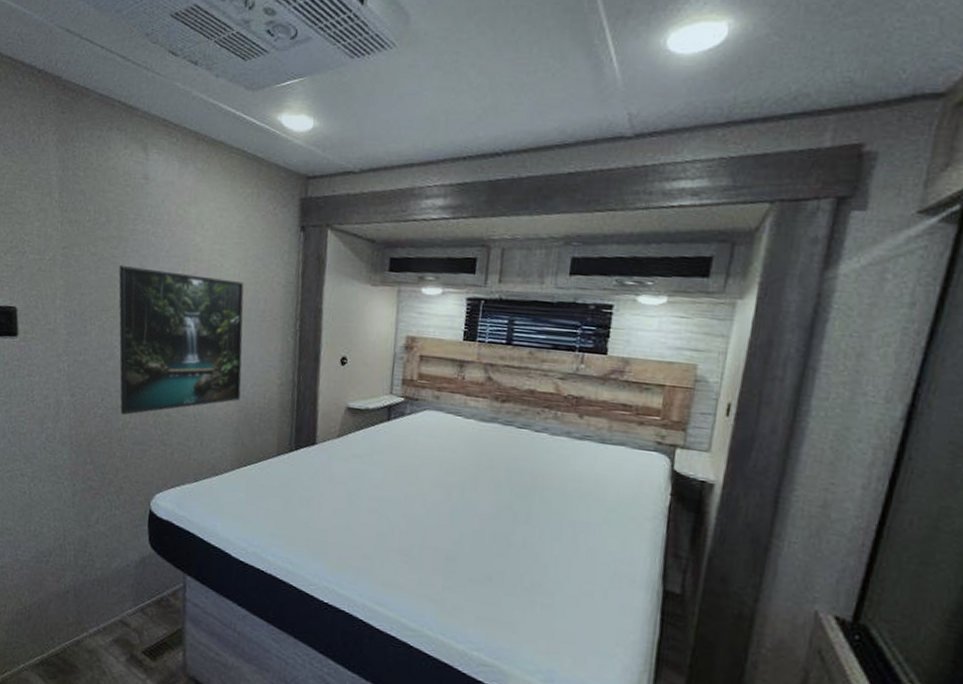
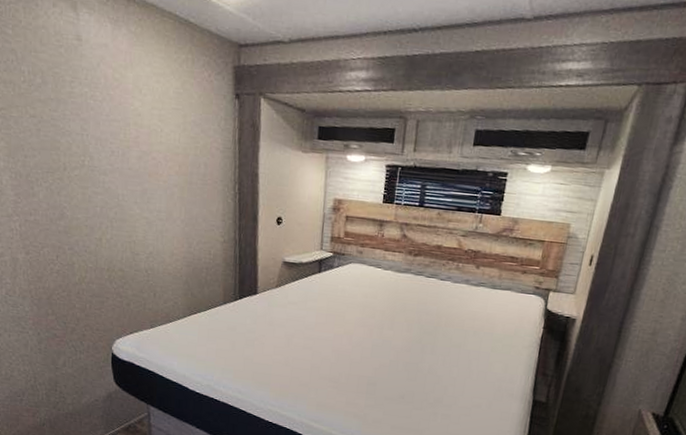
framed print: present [118,265,244,415] -> none [60,127,188,271]

